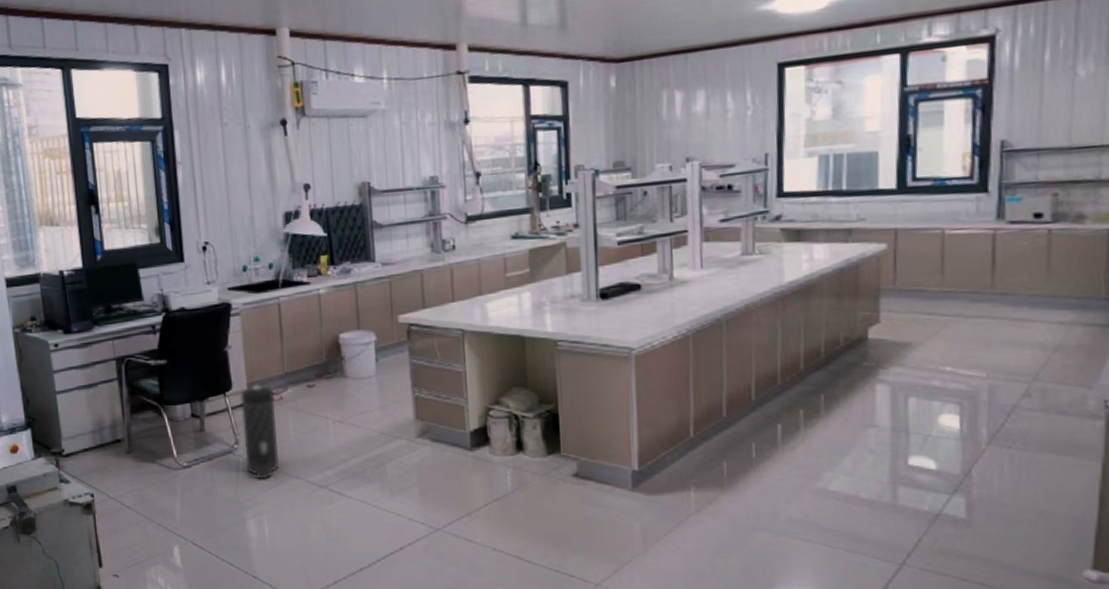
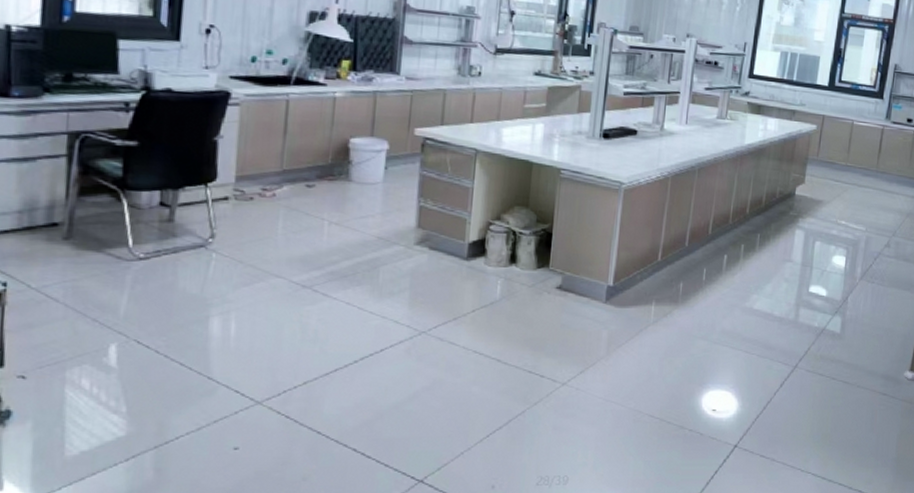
canister: present [240,385,279,480] -> none [219,179,266,277]

